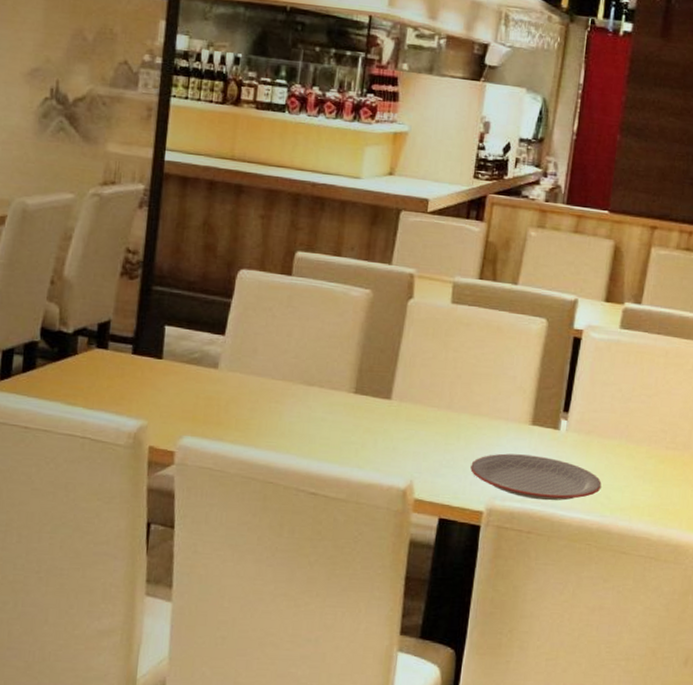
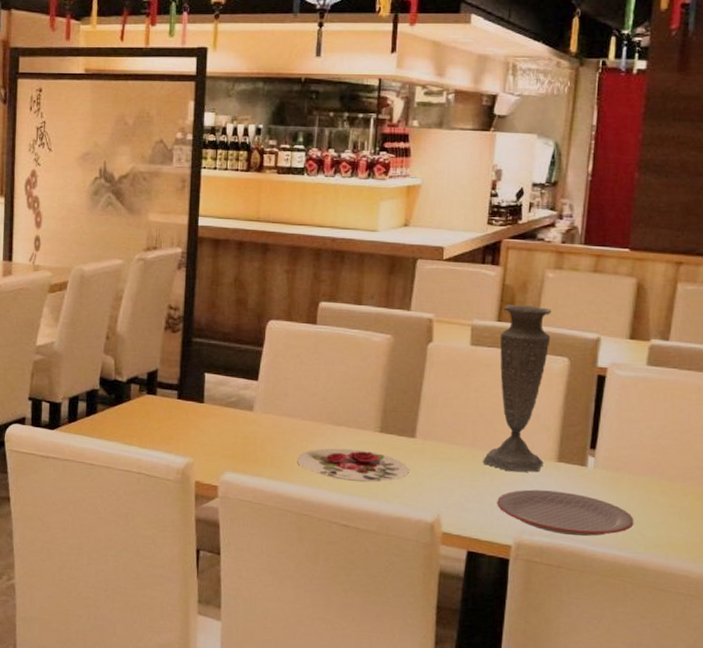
plate: none [263,410,383,447] -> present [296,448,409,482]
vase: none [458,262,532,436] -> present [482,305,551,473]

